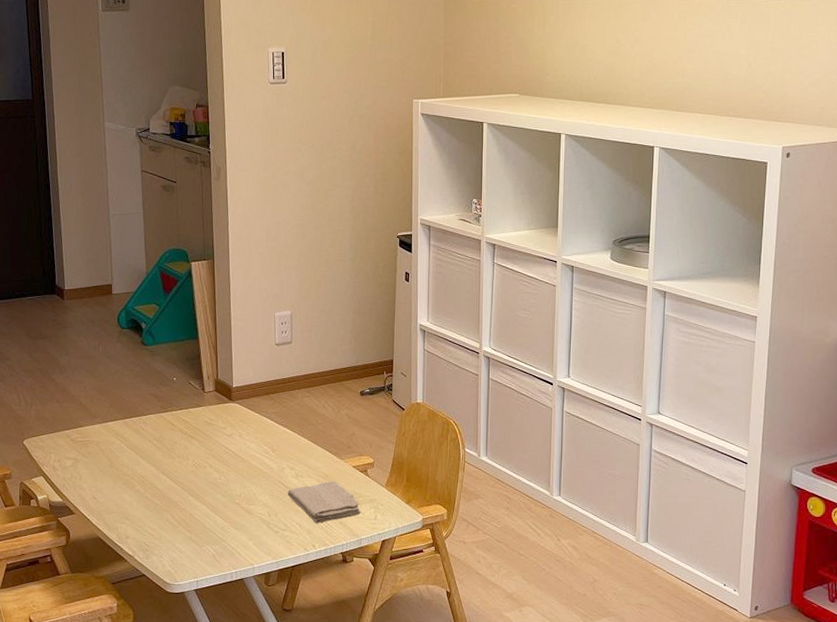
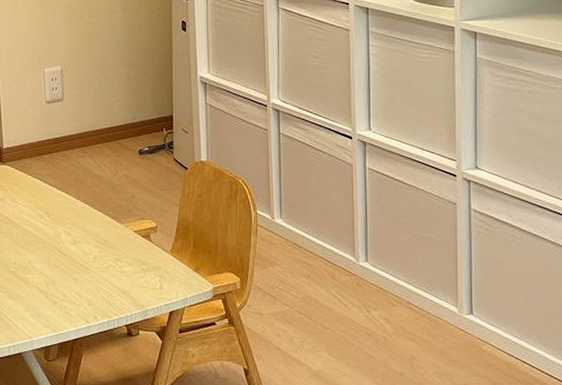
washcloth: present [288,481,361,523] -> none [65,247,145,293]

